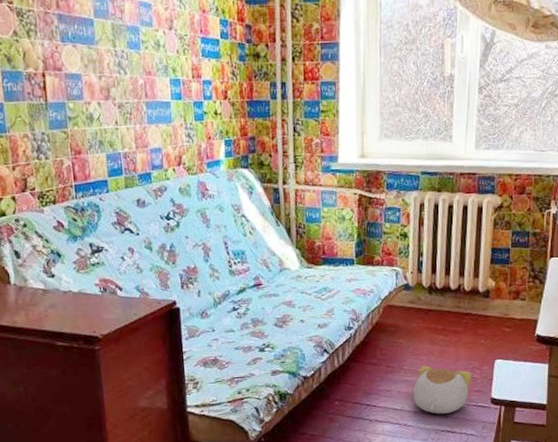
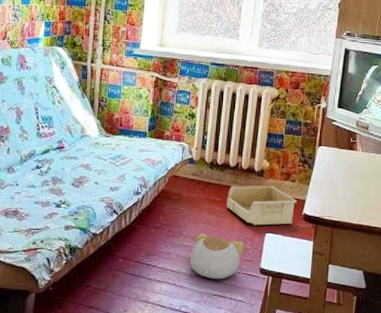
storage bin: none [450,306,528,352] -> present [227,185,297,226]

